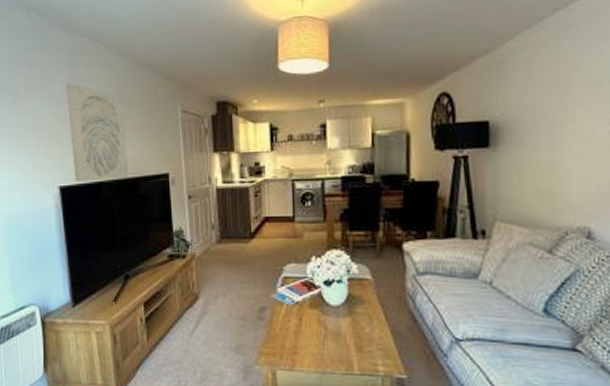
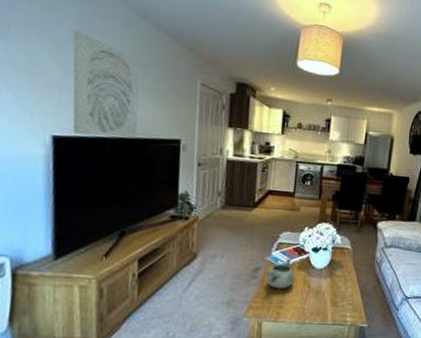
decorative bowl: none [274,295,308,332] -> present [266,258,295,289]

